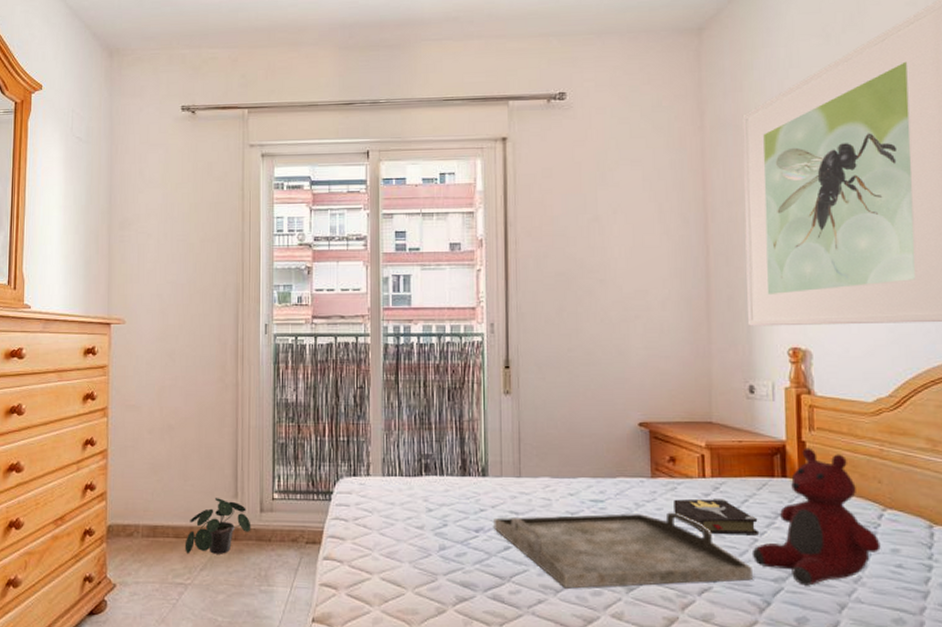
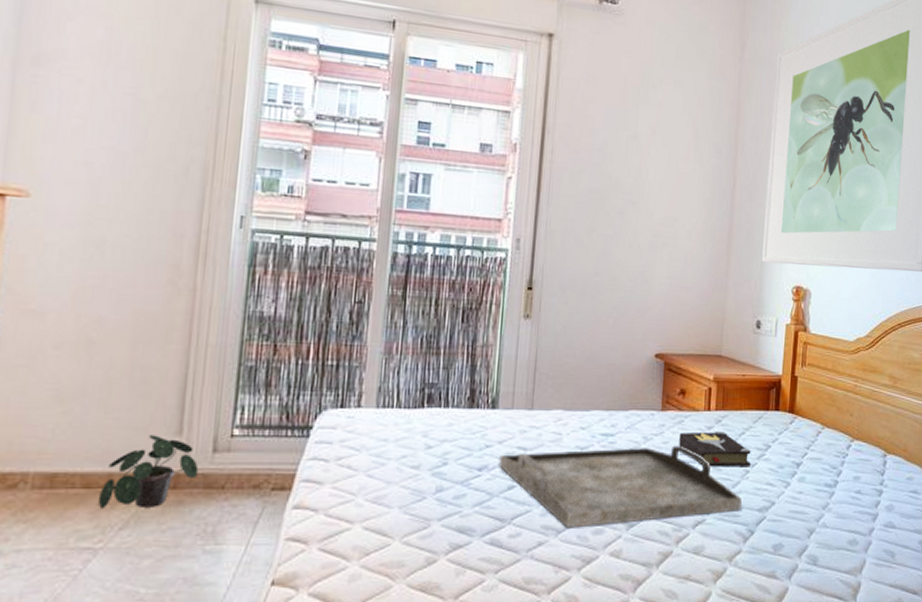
teddy bear: present [751,447,881,586] -> none [743,382,846,514]

